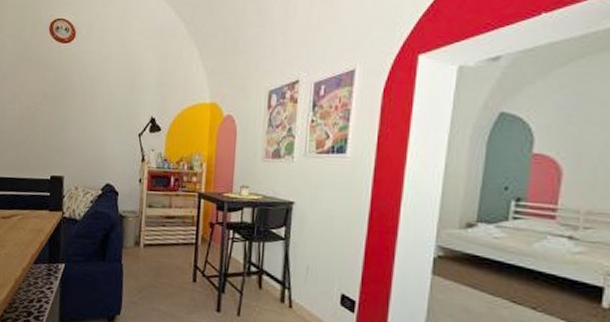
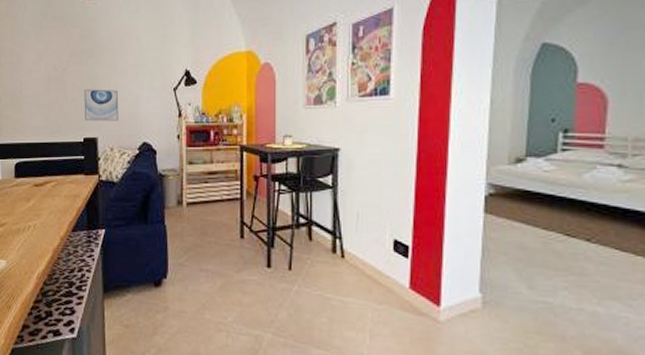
wall art: none [52,130,87,162] -> present [84,89,119,121]

